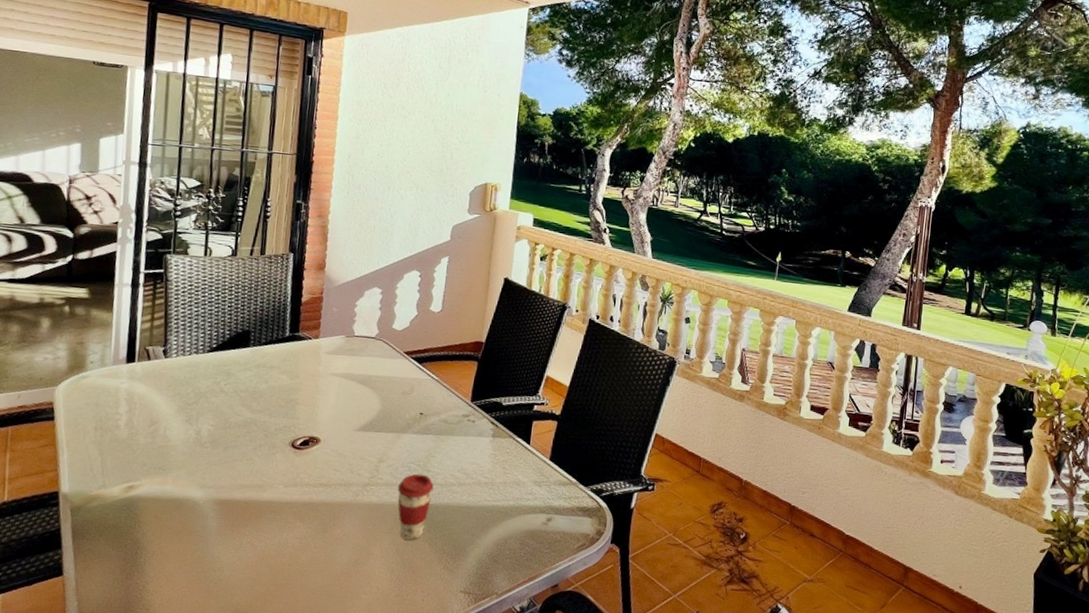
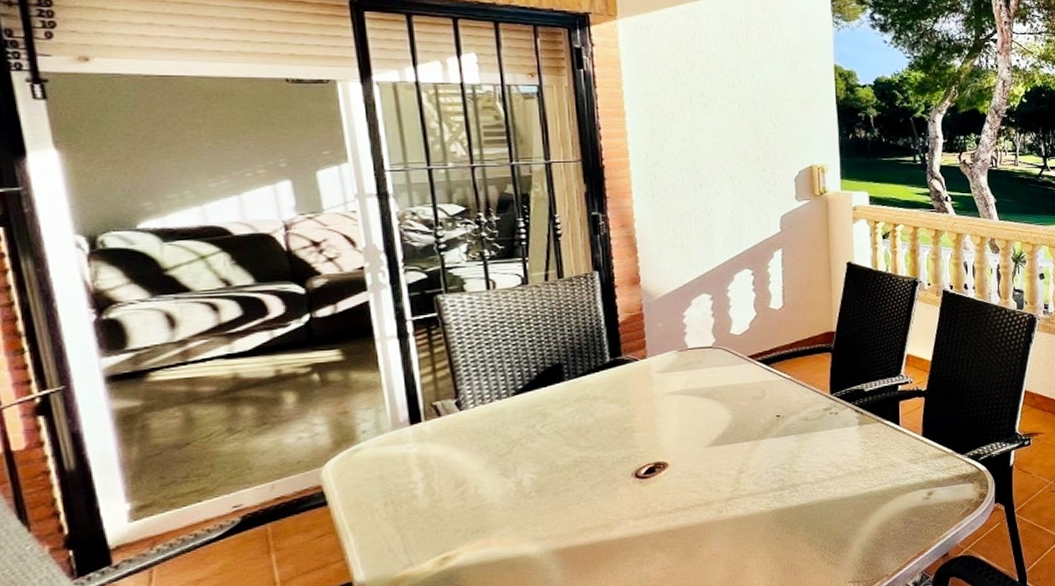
coffee cup: present [397,473,434,541] -> none [764,476,804,545]

